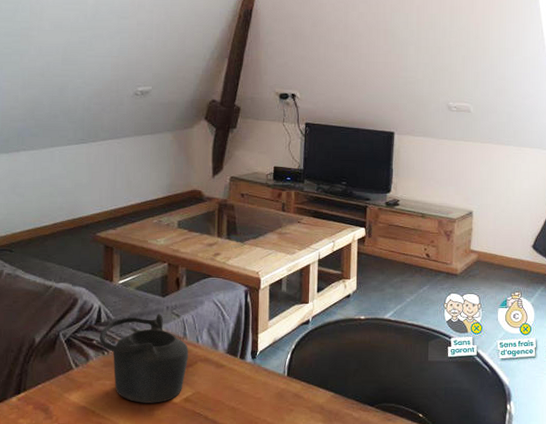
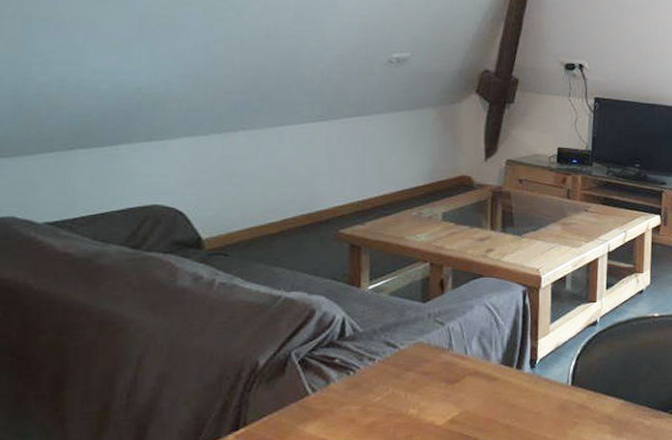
teapot: present [100,314,188,403] -> none [343,323,455,429]

